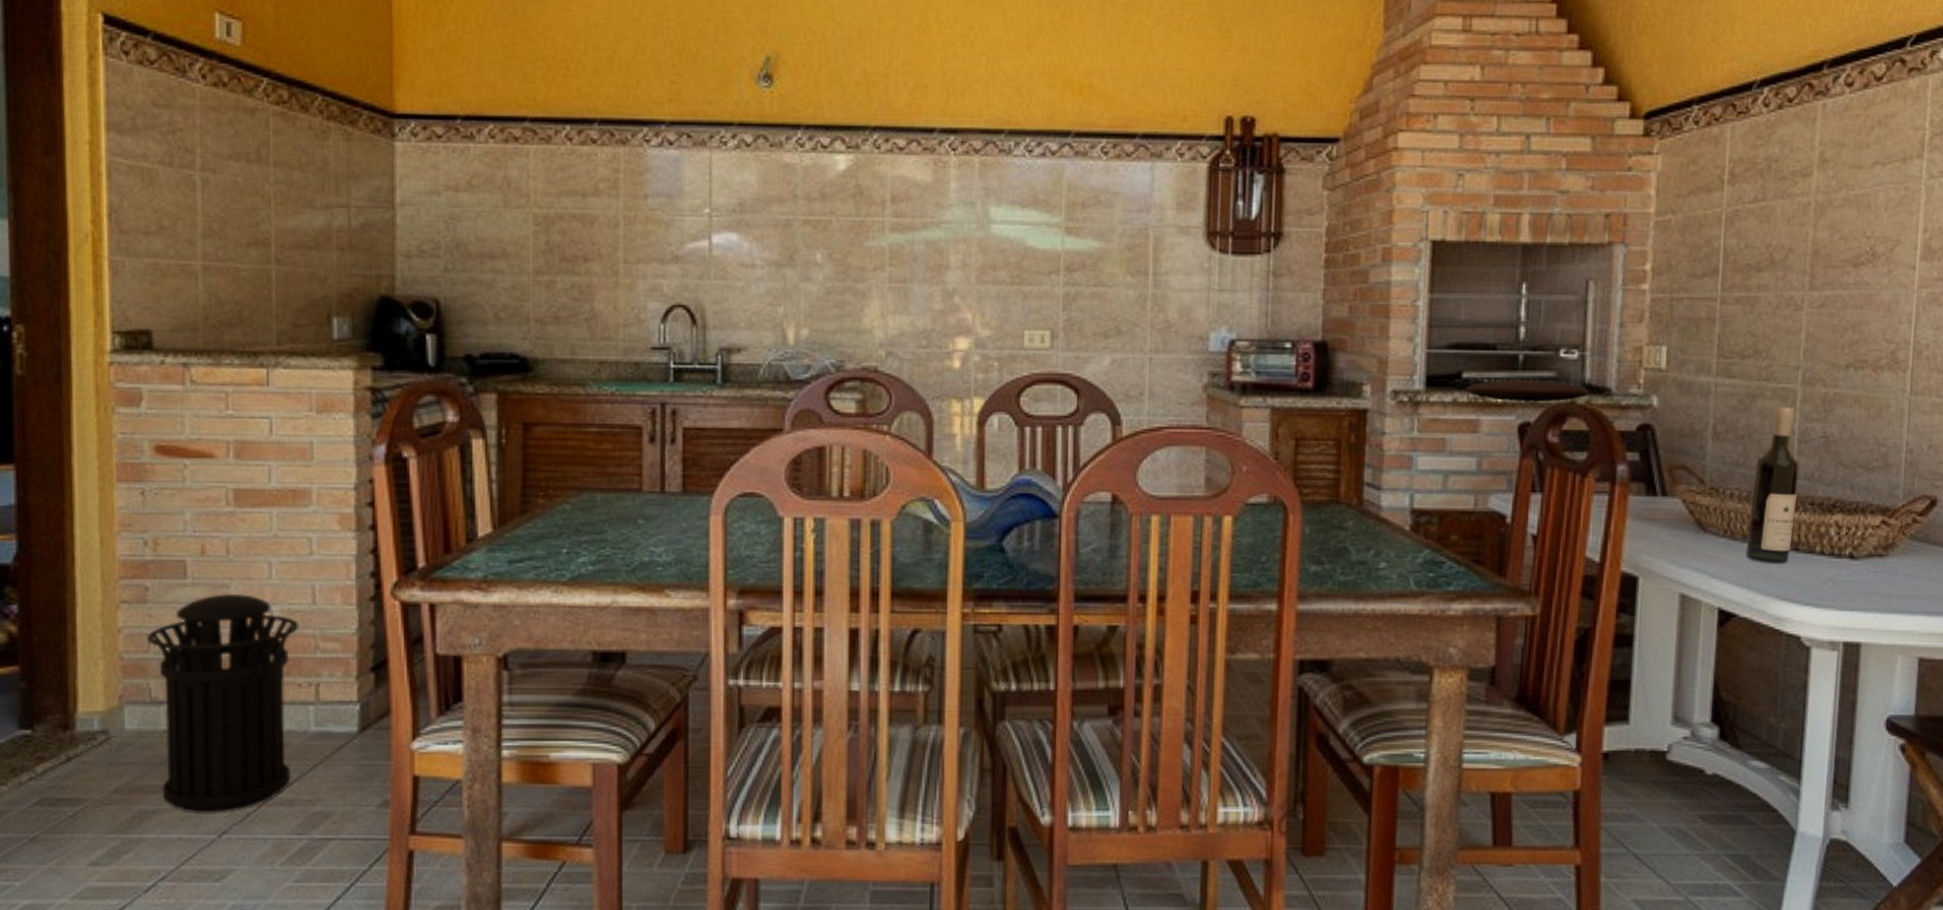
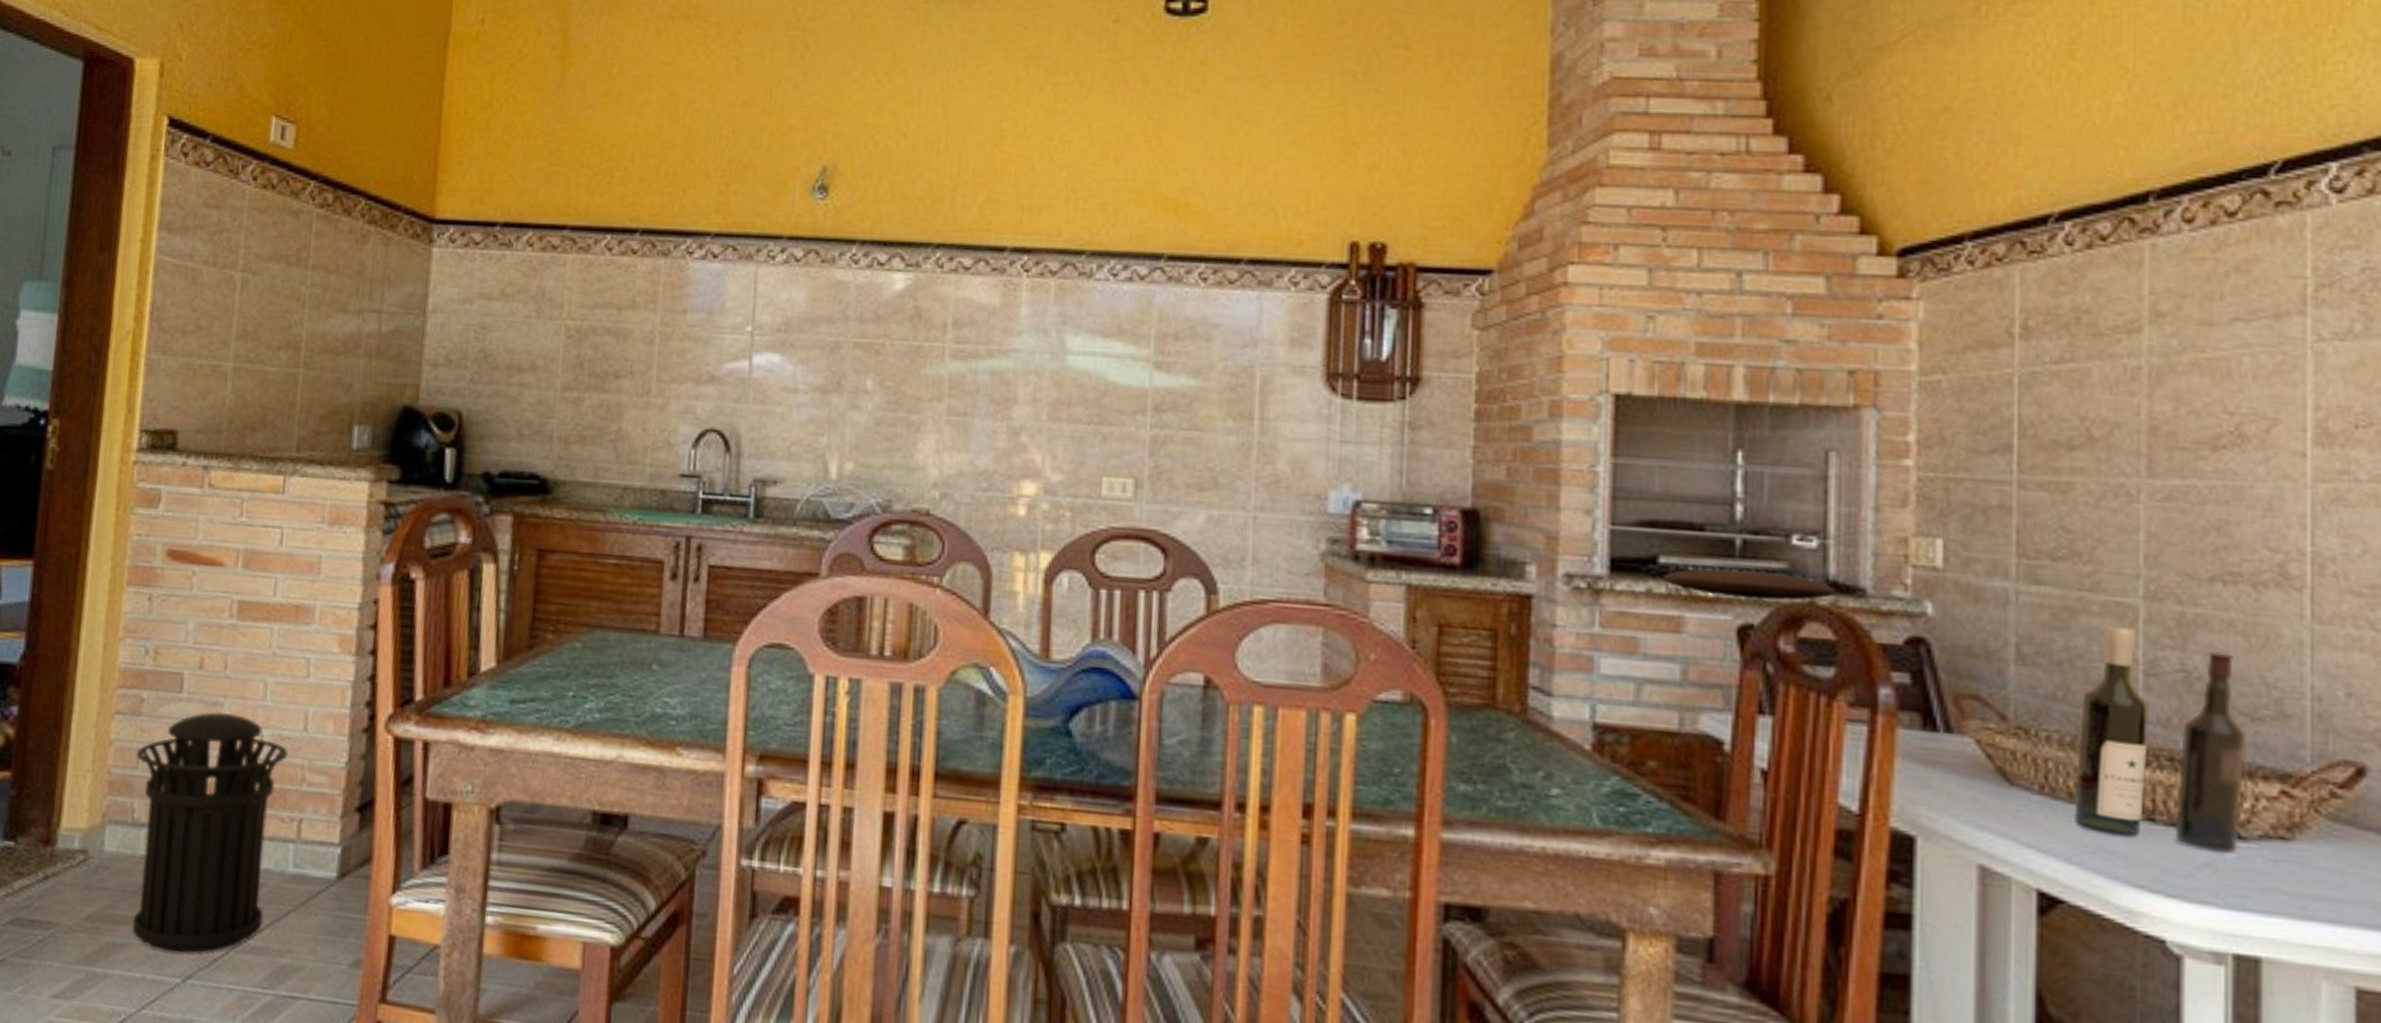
wine bottle: none [1811,421,1863,569] -> present [2174,652,2248,853]

